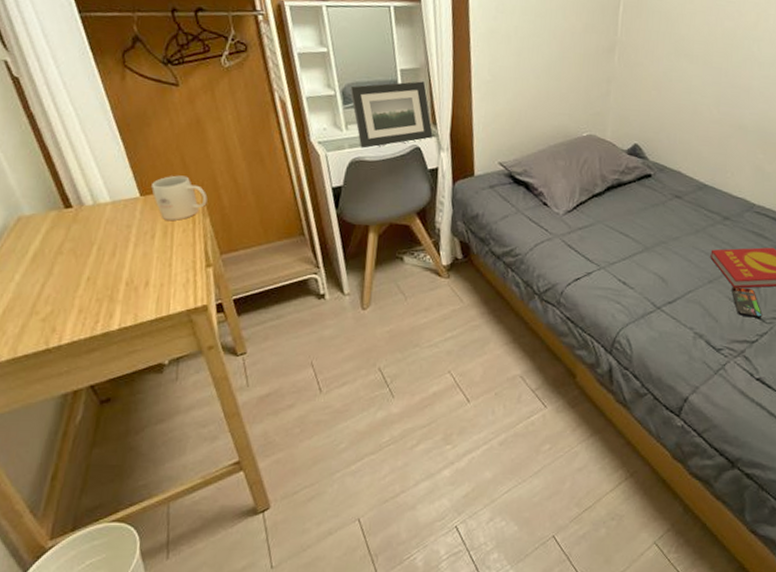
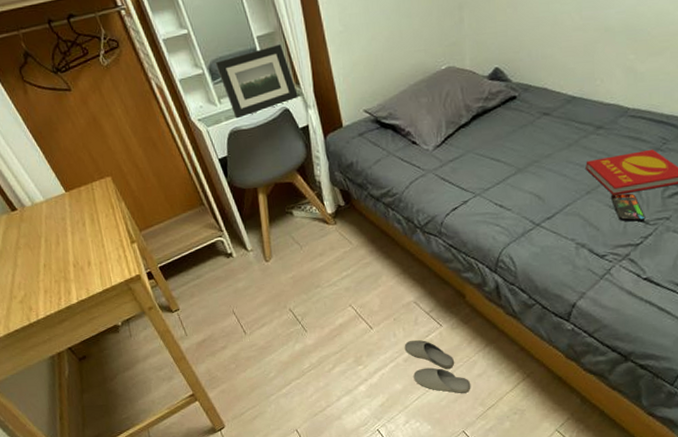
mug: present [151,175,208,221] -> none [72,169,119,209]
slippers: none [501,421,569,489] -> present [404,340,471,393]

